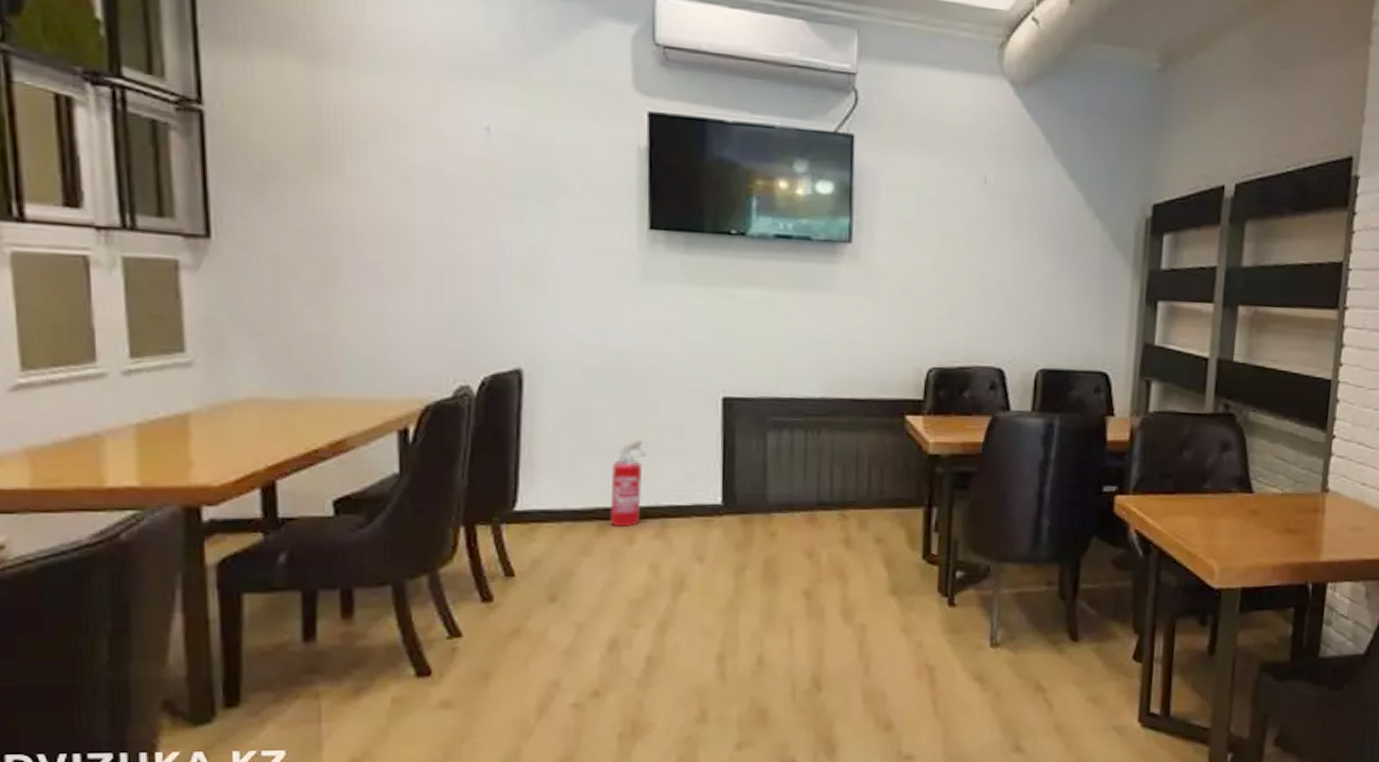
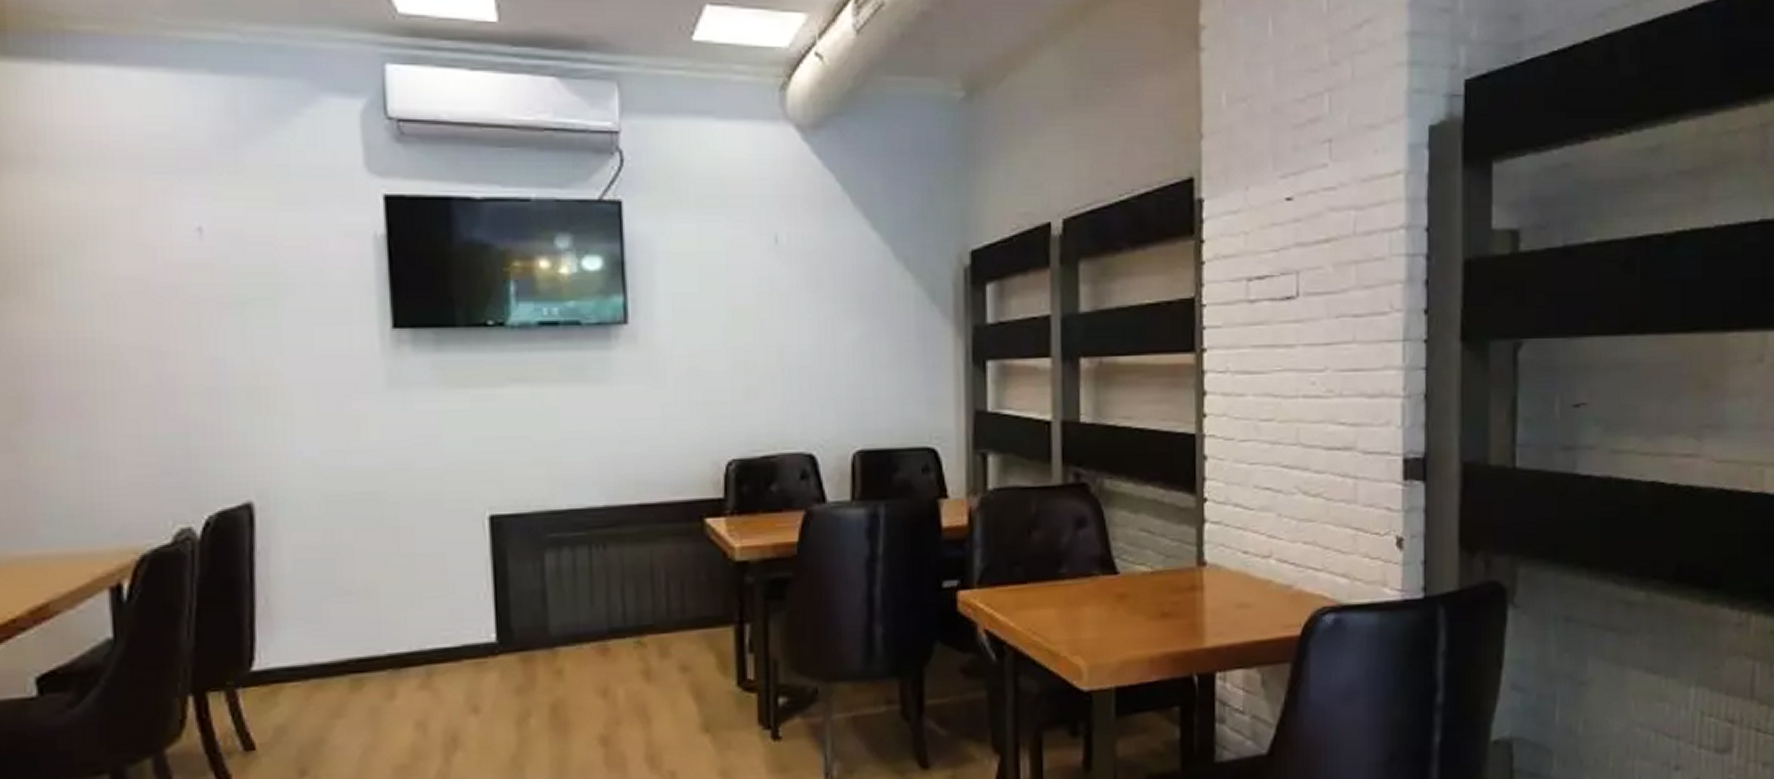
fire extinguisher: present [610,438,648,528] -> none [363,572,406,680]

